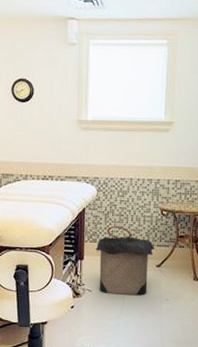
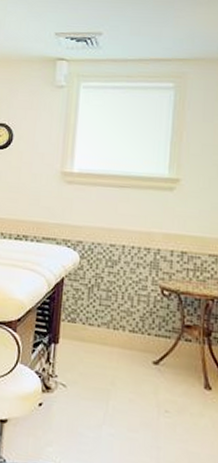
laundry hamper: present [95,225,155,296] -> none [74,303,152,401]

